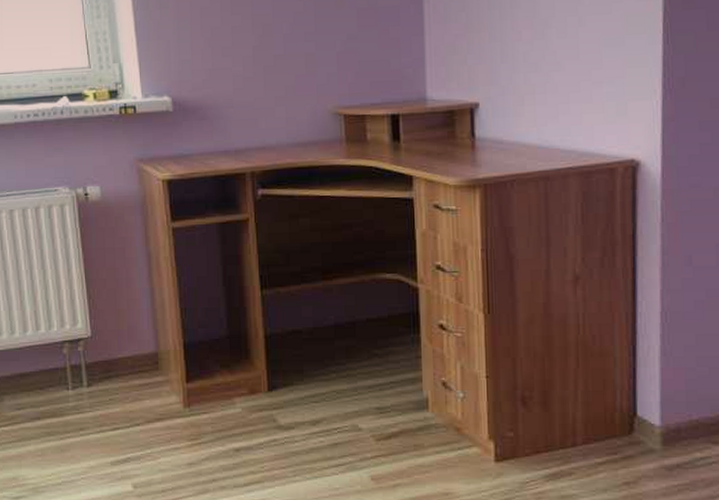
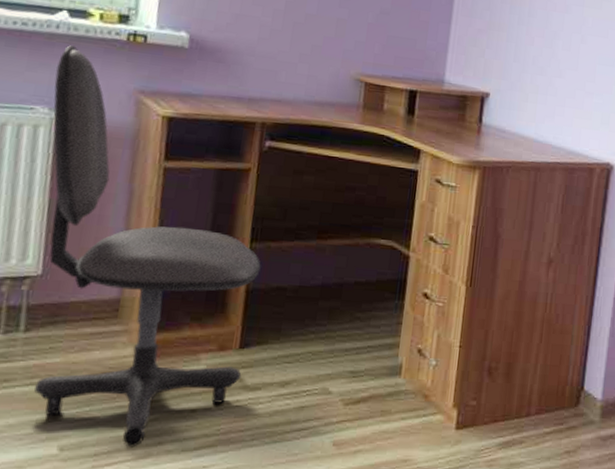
office chair: none [68,127,275,484] -> present [34,45,261,448]

